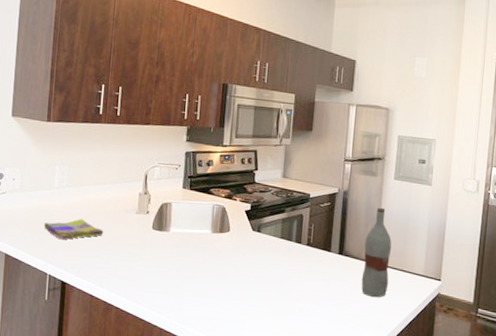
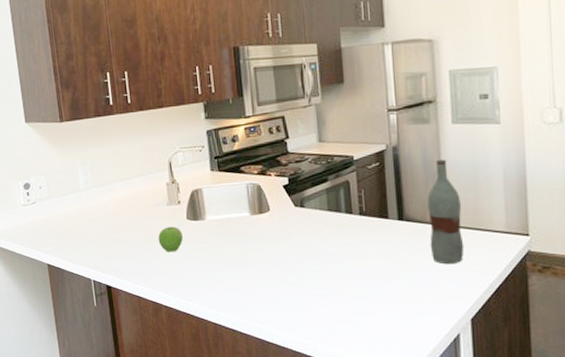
dish towel: present [43,219,104,240] -> none [78,219,139,242]
fruit: none [121,233,145,257] -> present [158,226,183,252]

